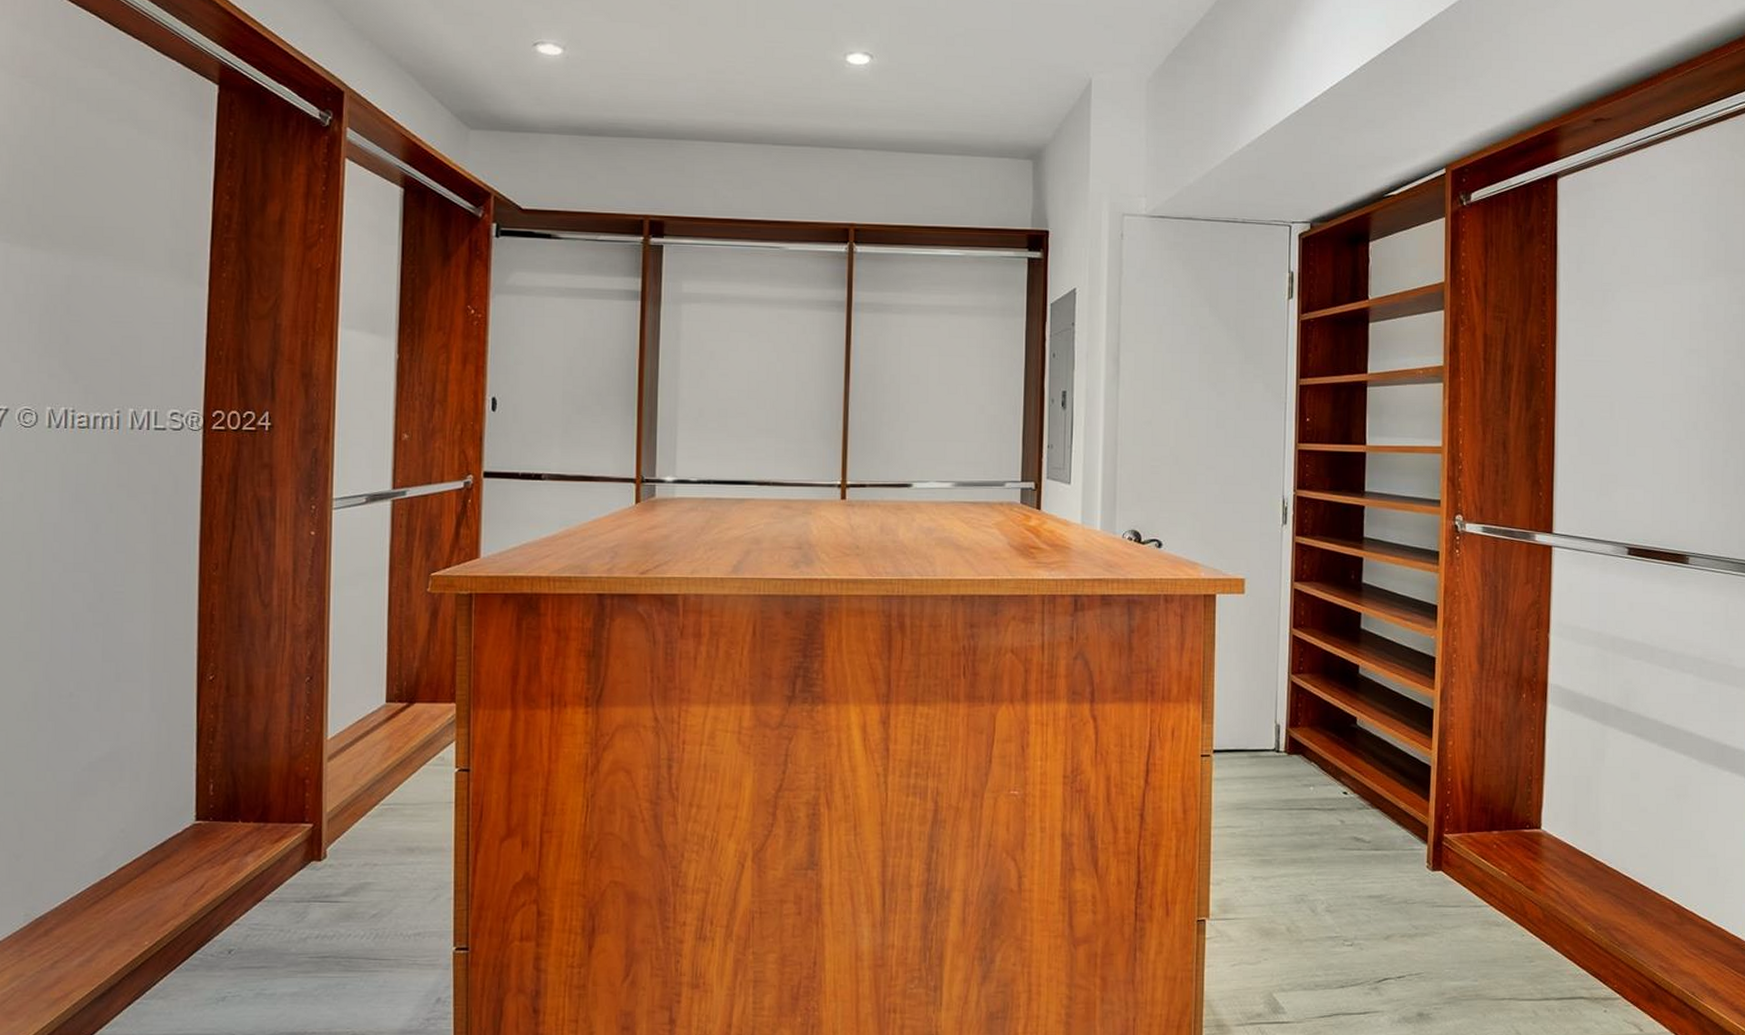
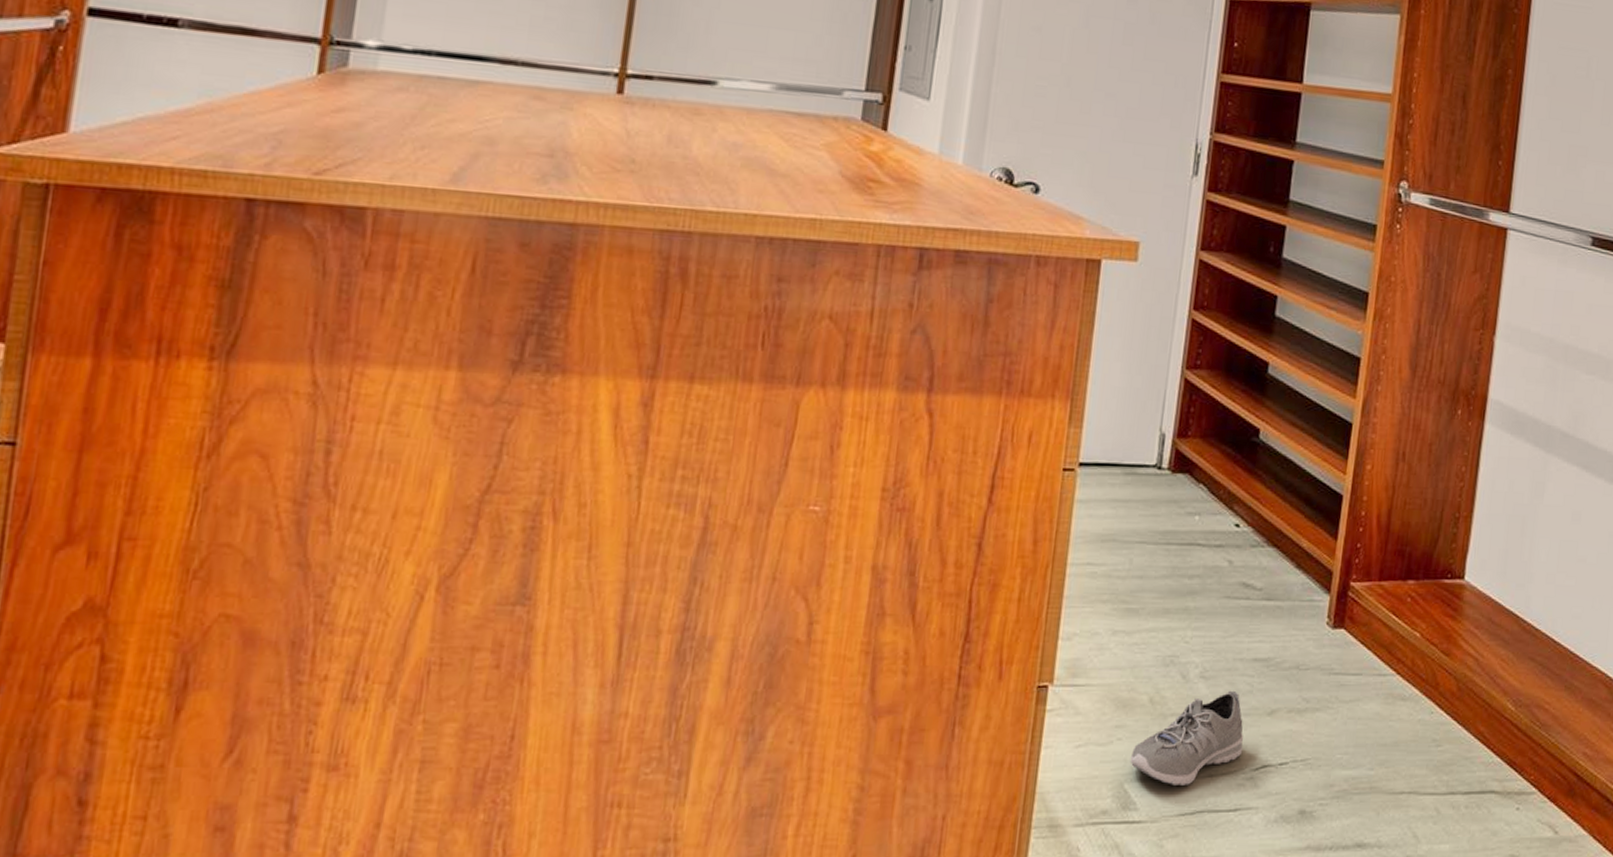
sneaker: none [1276,920,1367,995] -> present [1130,690,1243,787]

